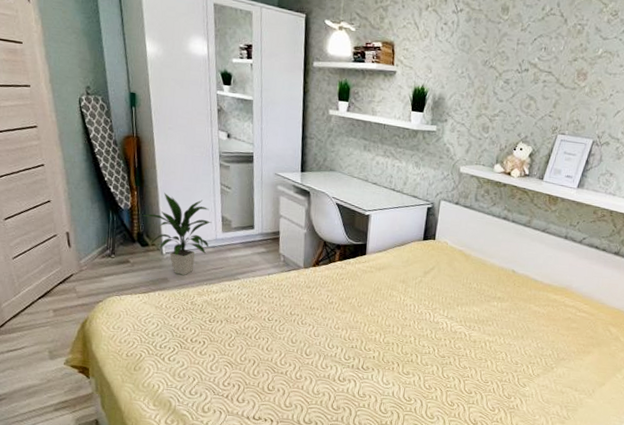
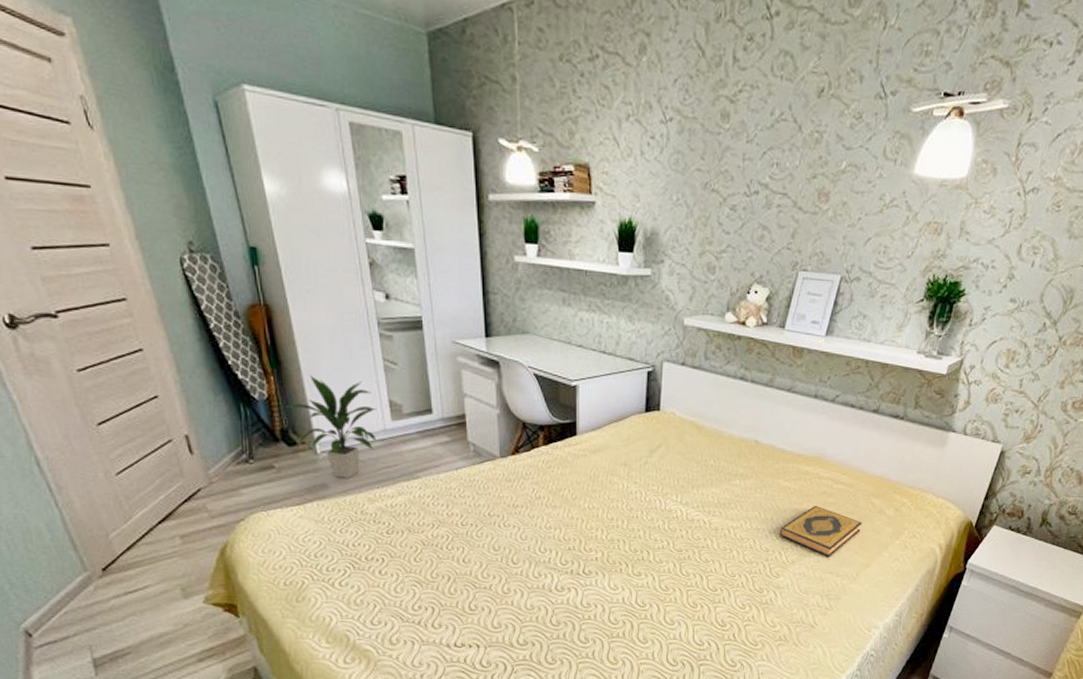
hardback book: none [528,328,600,374] -> present [779,505,863,558]

